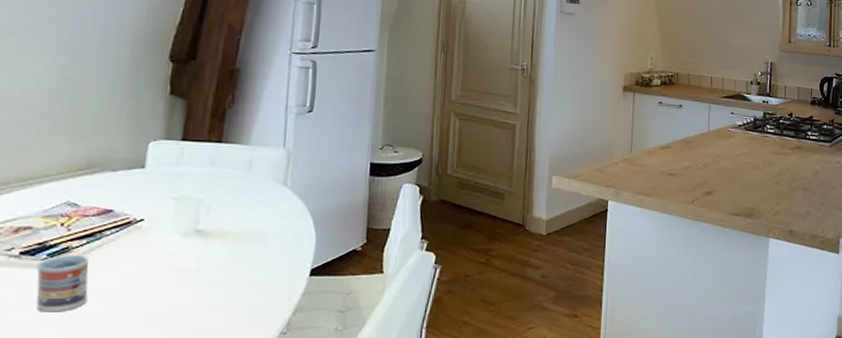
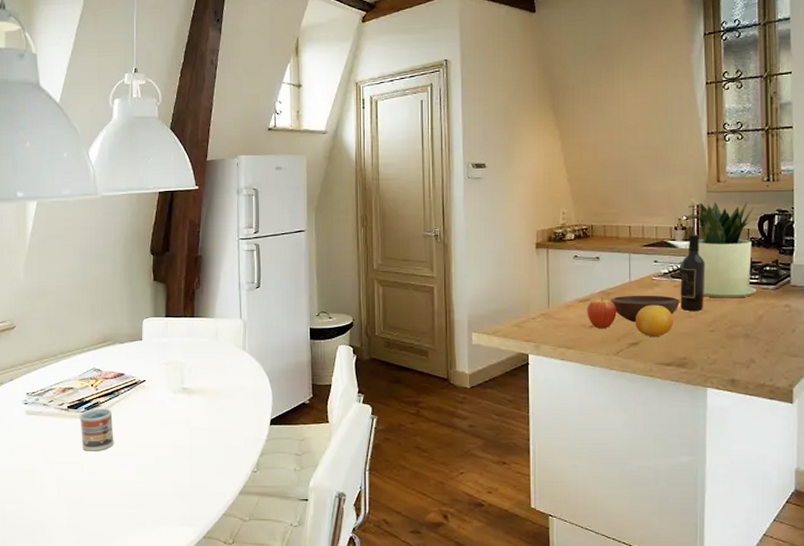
fruit: none [667,145,695,176] -> present [587,297,617,328]
bowl: none [689,144,751,172] -> present [610,295,680,323]
fruit: none [710,155,745,188] -> present [634,305,674,337]
wine bottle: none [751,90,775,163] -> present [680,234,705,311]
planter: none [769,60,817,153] -> present [695,201,757,298]

